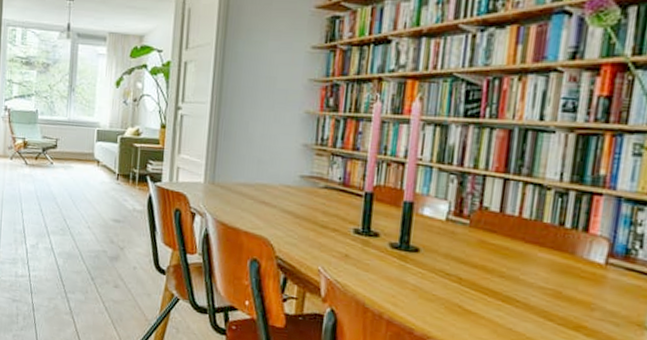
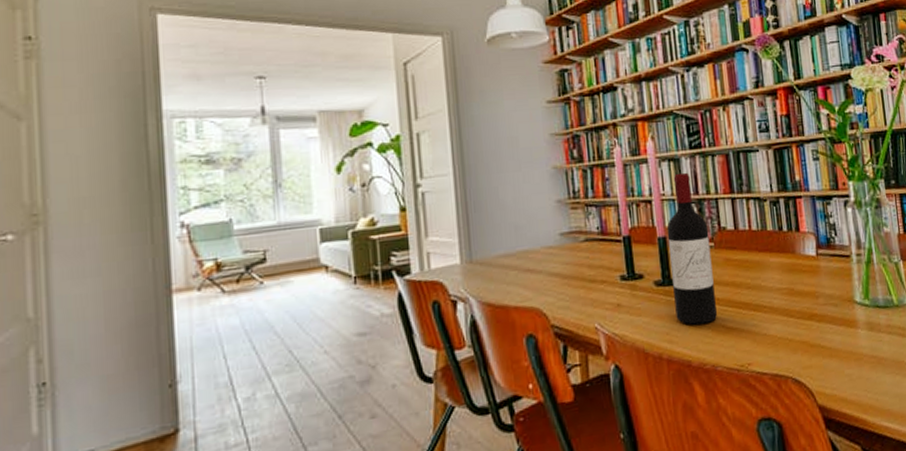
wine bottle: none [406,140,467,299] -> present [666,172,718,325]

